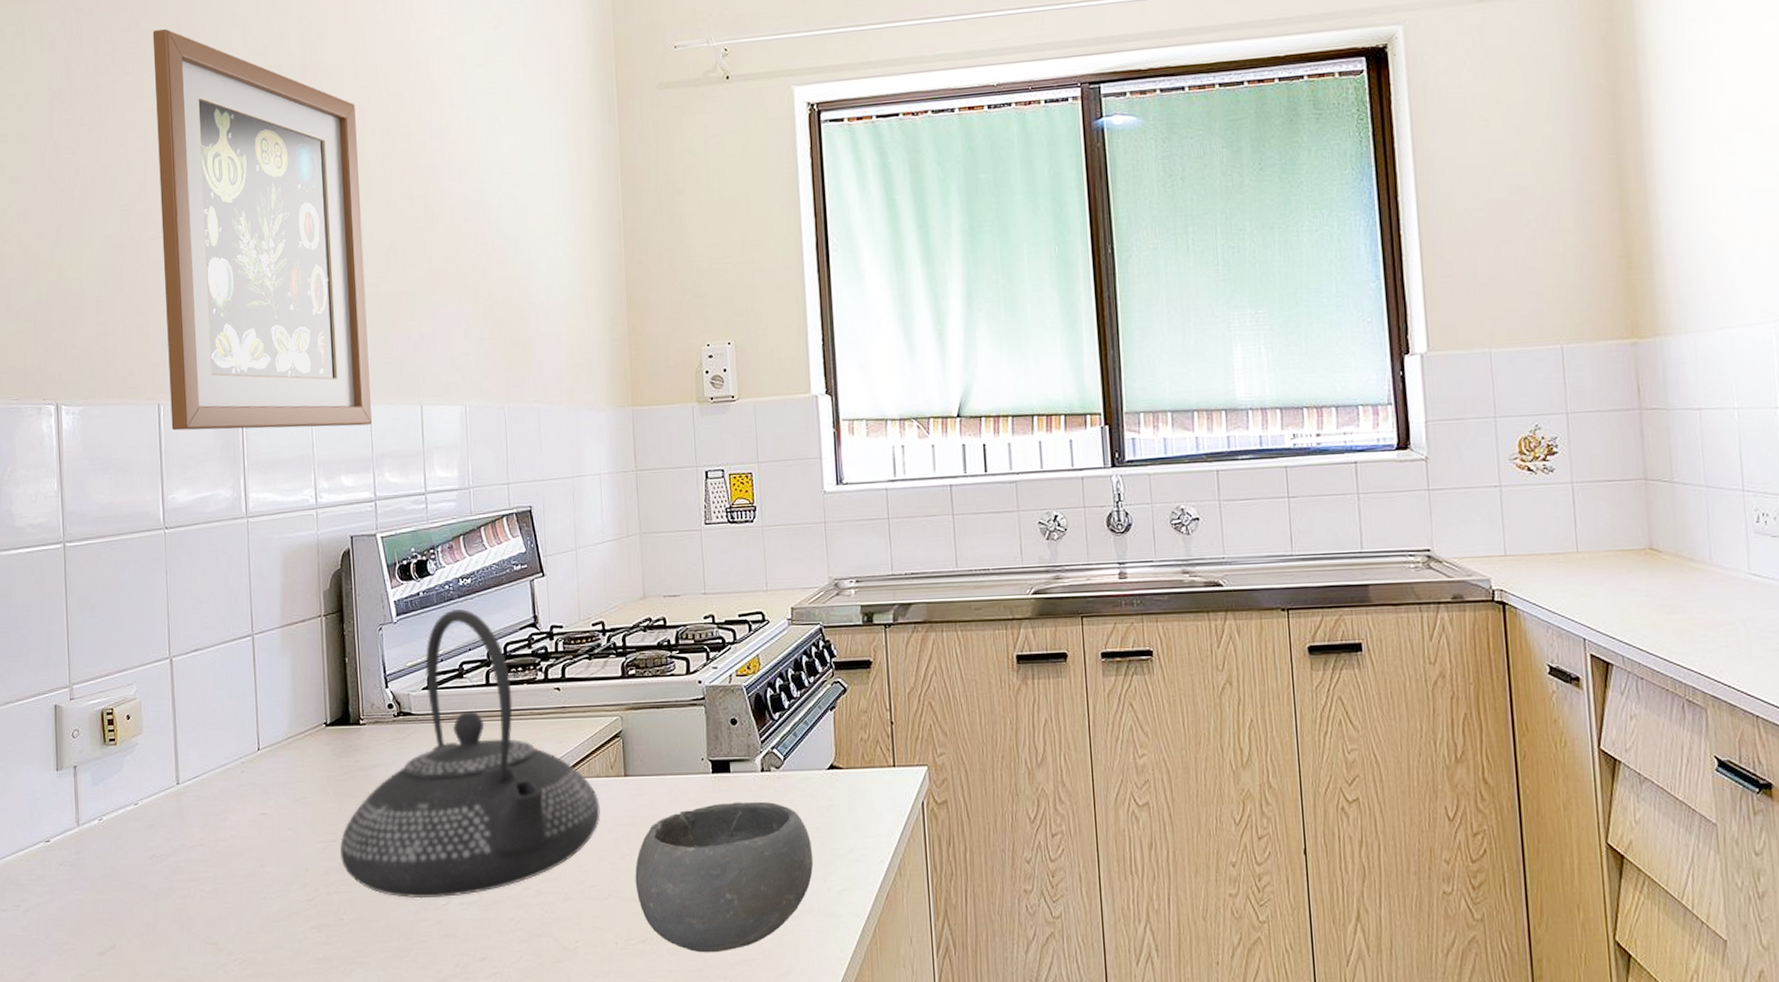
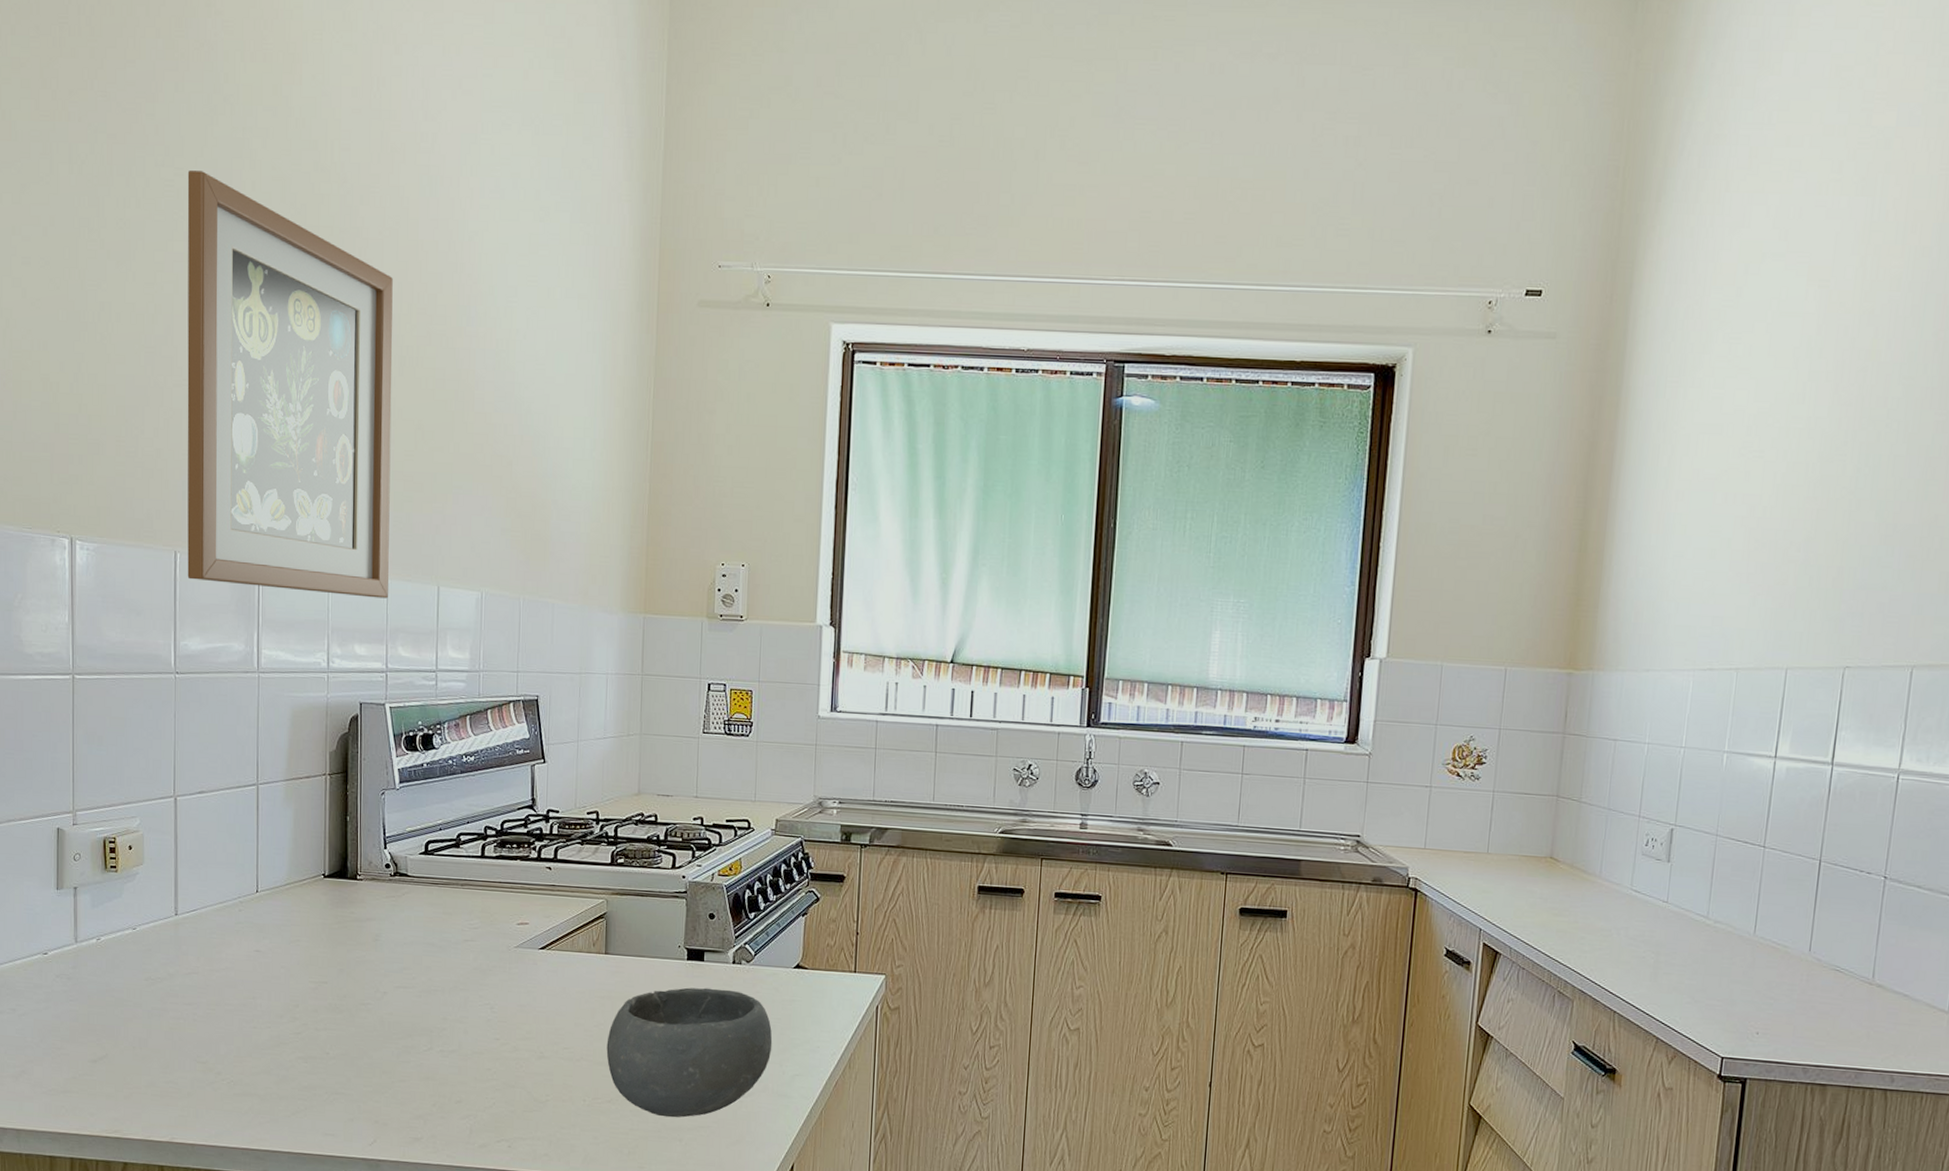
teapot: present [340,608,601,899] -> none [330,783,580,1044]

